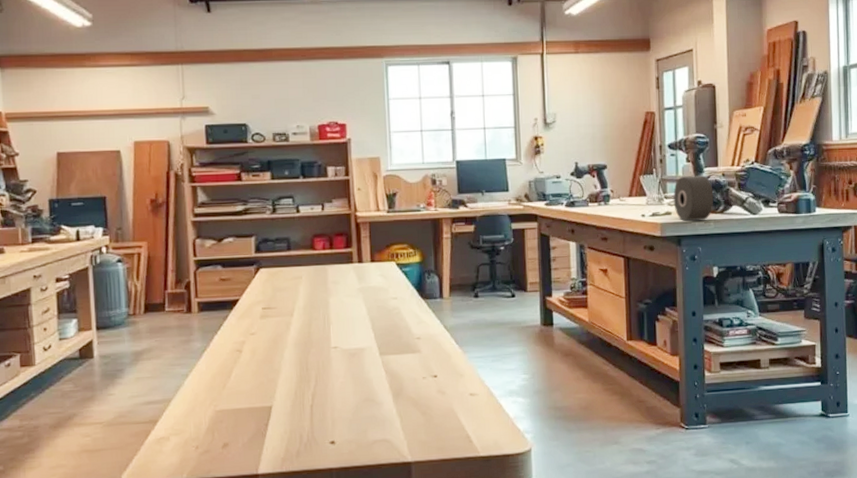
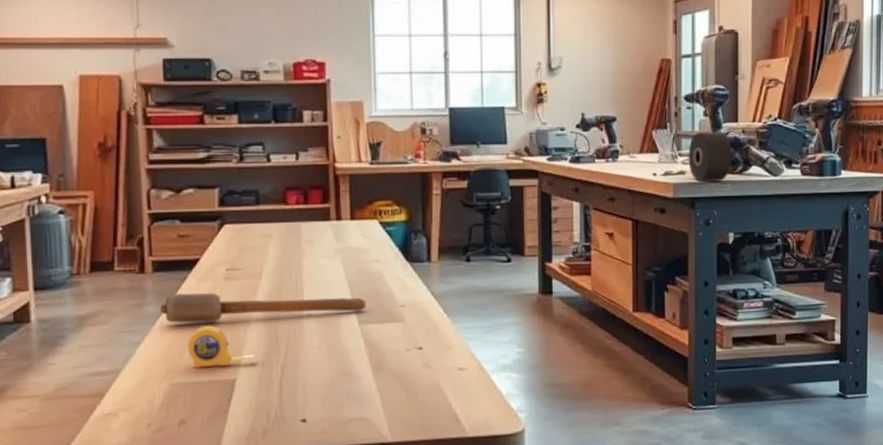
mallet: none [205,329,386,357] -> present [160,293,366,323]
tape measure: none [229,358,291,397] -> present [187,325,258,368]

